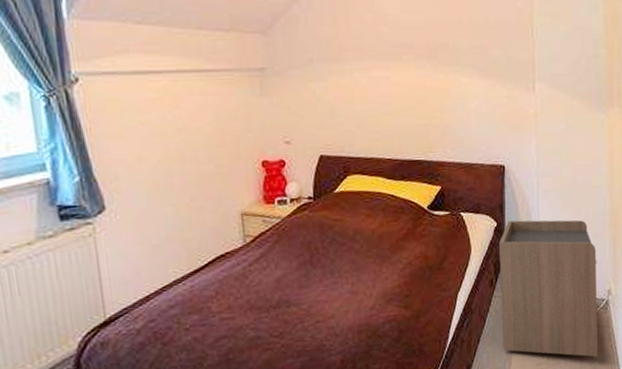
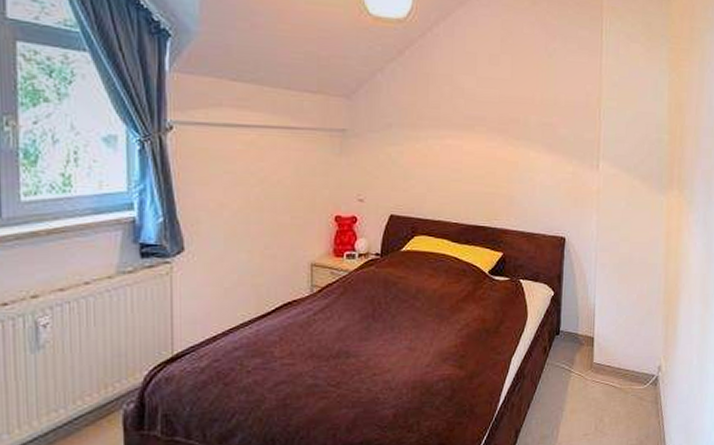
nightstand: present [499,220,598,357] -> none [552,291,650,432]

